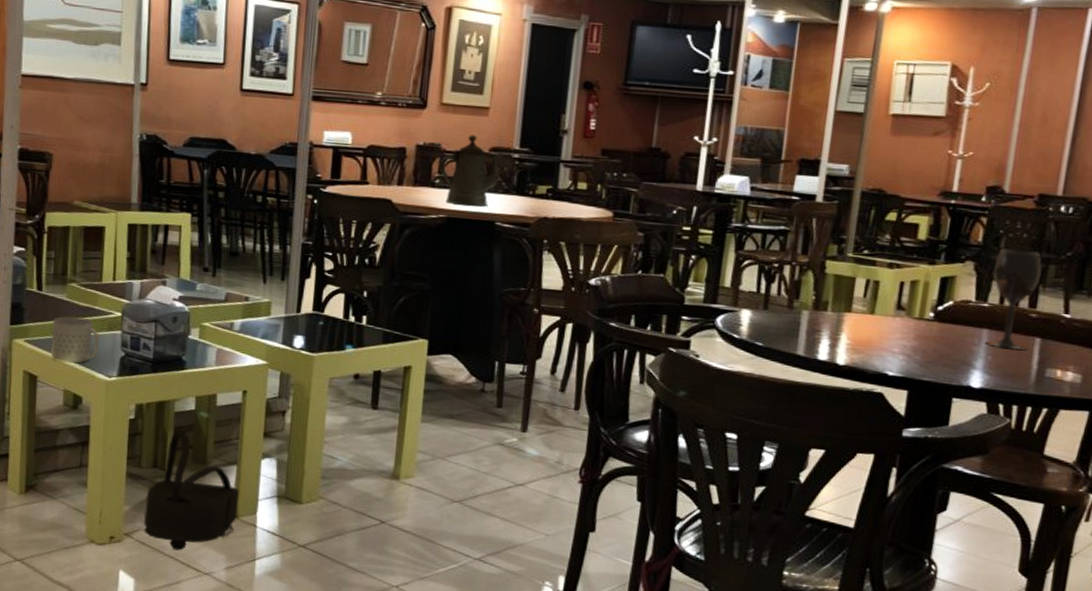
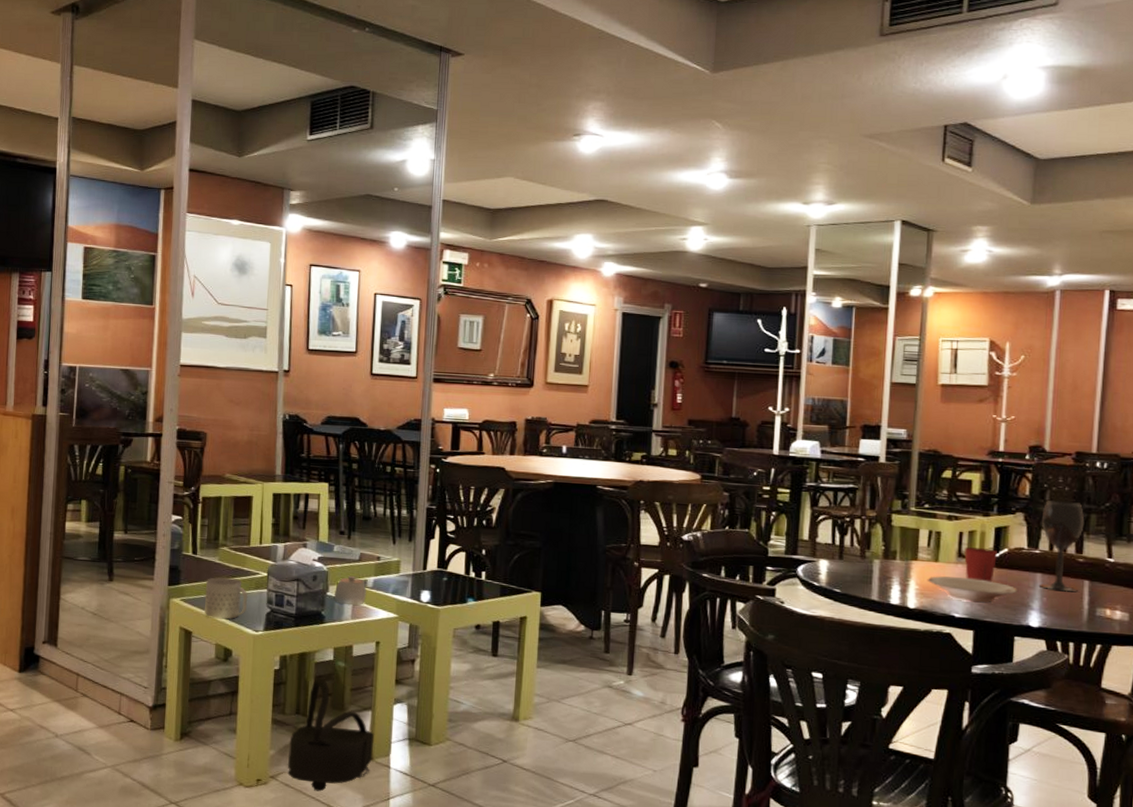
sugar bowl: none [196,317,234,351] -> present [333,575,367,606]
coffee pot: present [439,135,504,207] -> none [546,409,603,472]
saucer: none [860,330,961,360] -> present [927,576,1018,603]
cup: none [904,299,941,338] -> present [964,547,997,582]

